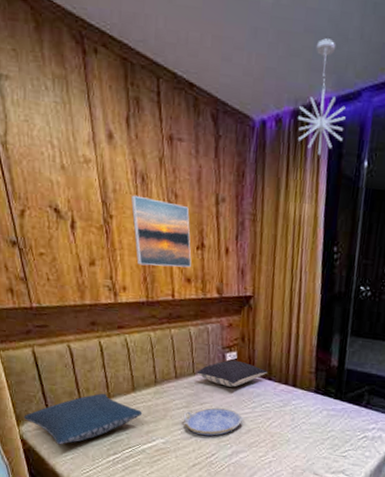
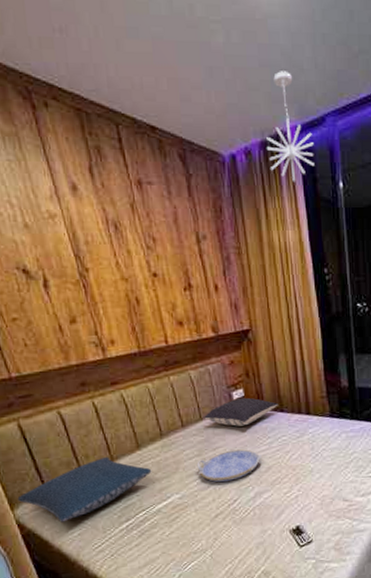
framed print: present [130,195,192,268] -> none [105,244,181,315]

